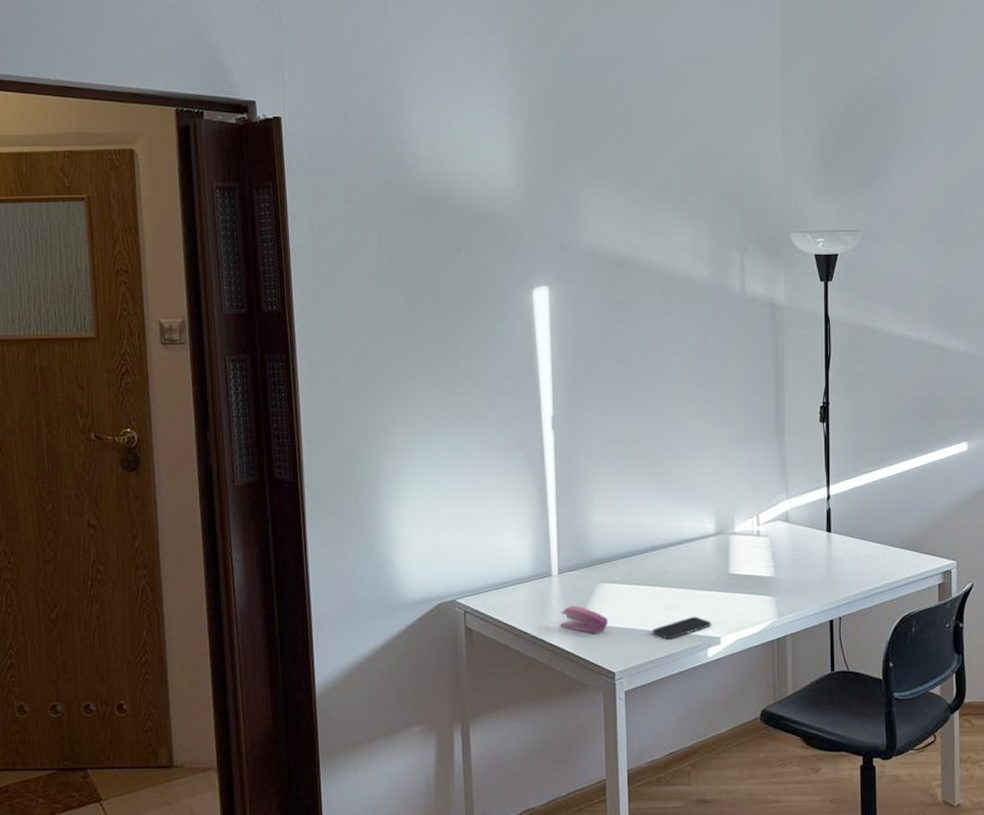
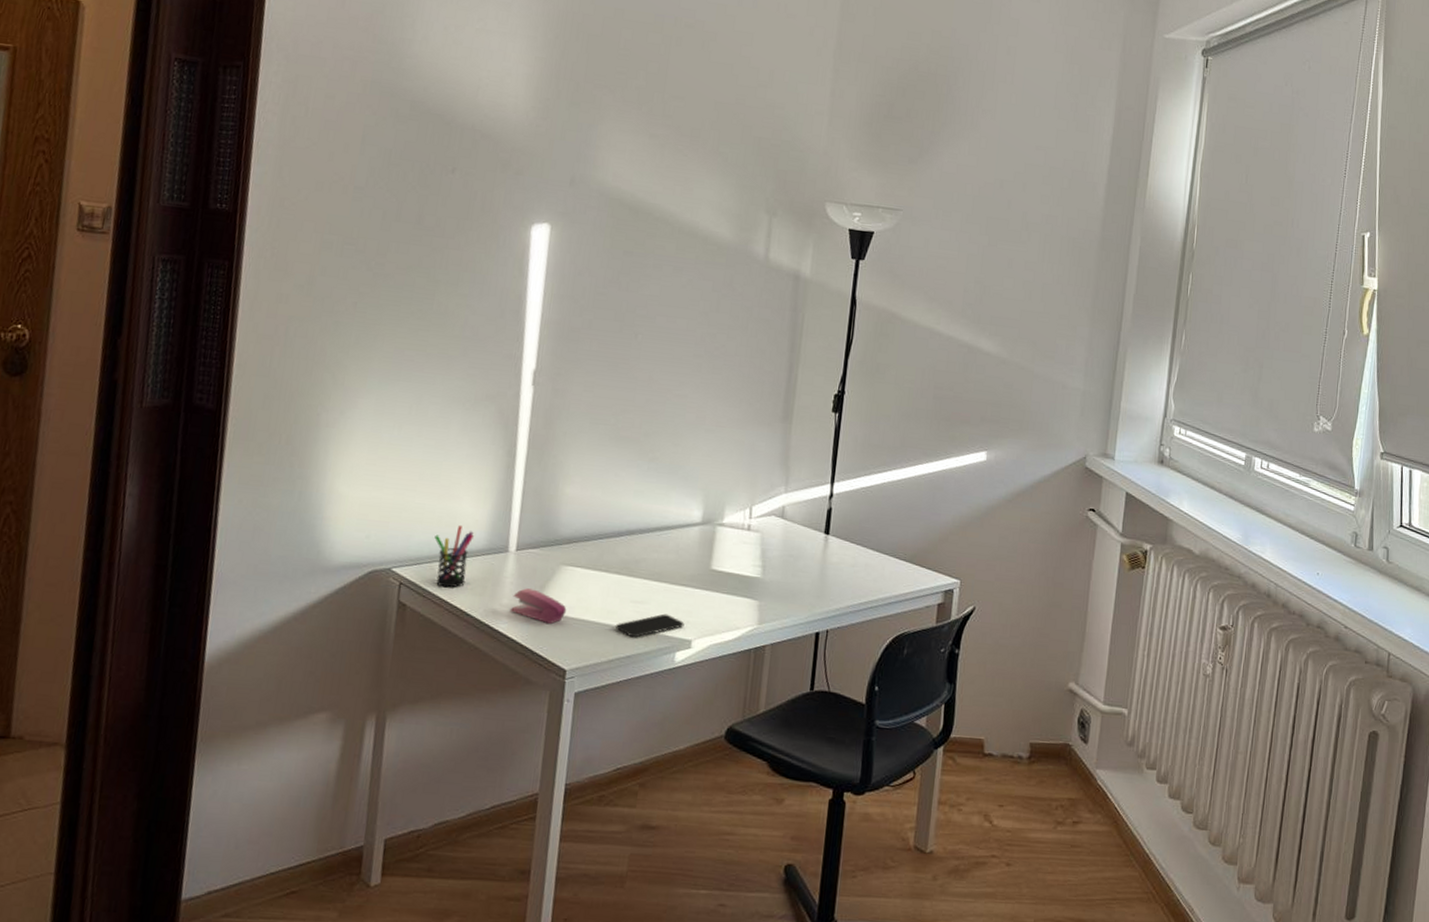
pen holder: none [488,557,522,612] -> present [434,524,475,588]

